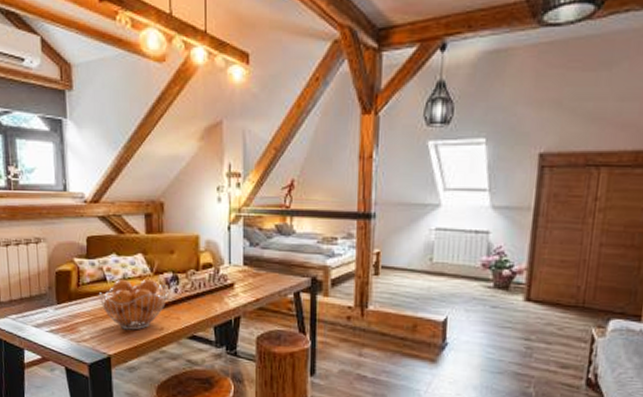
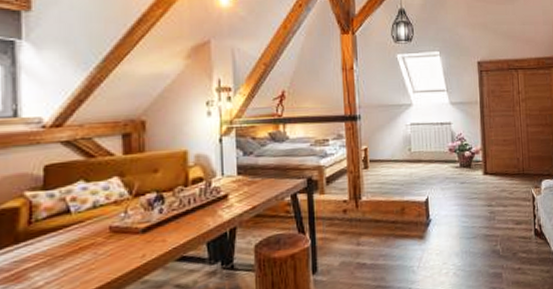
fruit basket: present [98,278,168,330] -> none [58,202,152,265]

